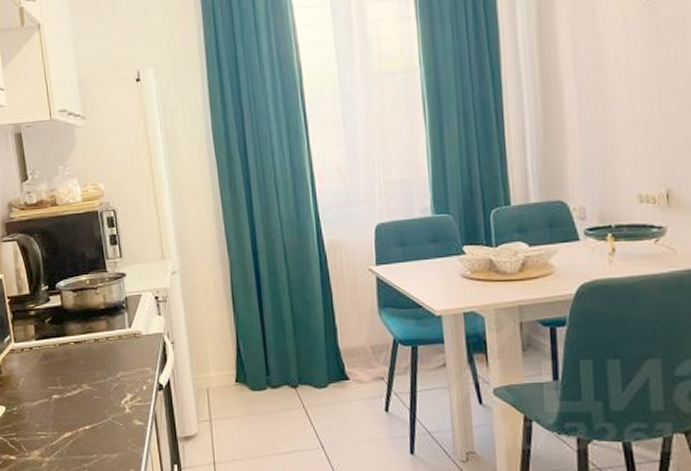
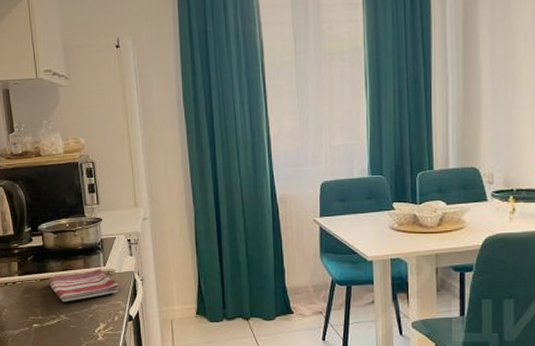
dish towel: none [67,331,148,370] -> present [48,269,120,302]

